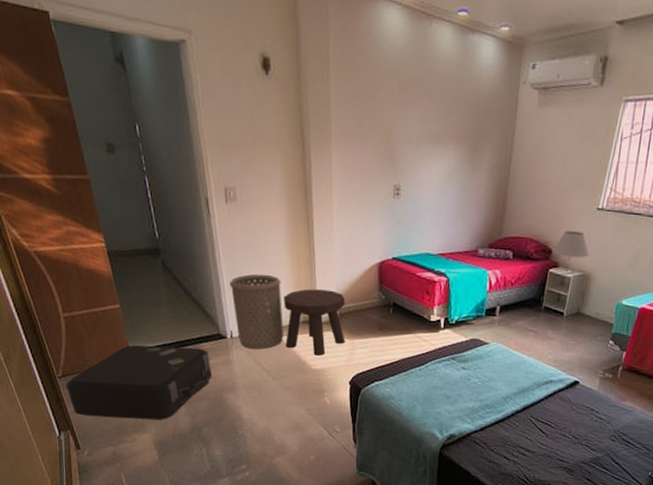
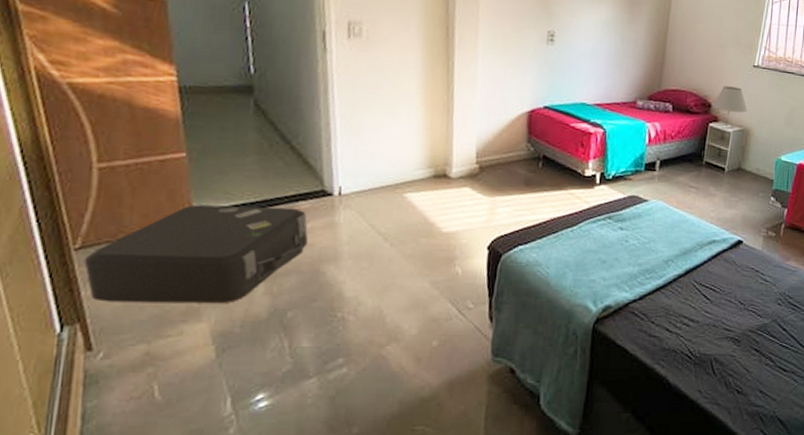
laundry basket: present [230,274,283,350] -> none [343,119,411,209]
stool: present [284,289,345,356] -> none [410,138,488,216]

